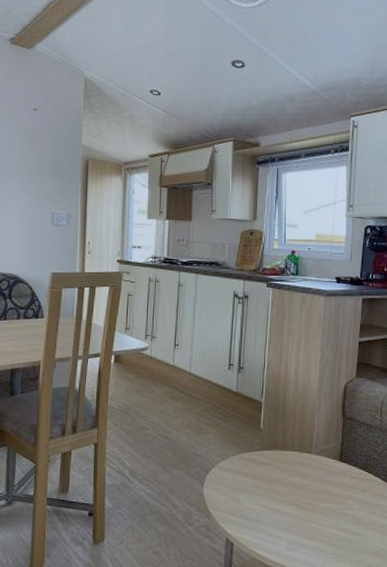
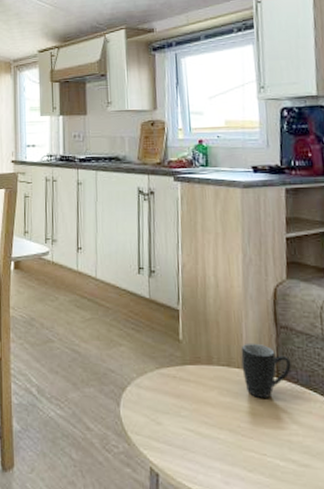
mug: none [312,431,353,479] -> present [241,343,291,399]

